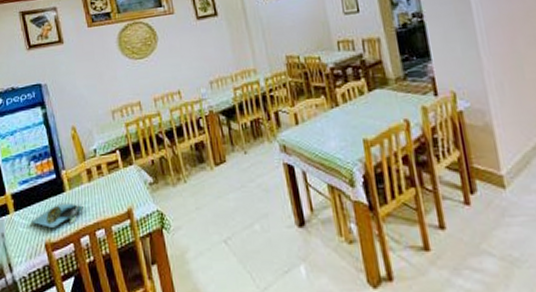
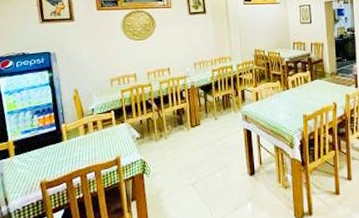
platter: present [31,203,85,228] -> none [29,150,79,170]

